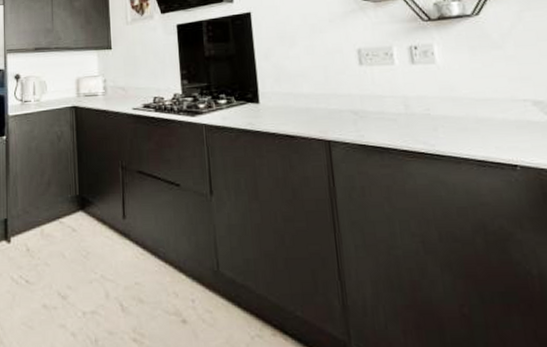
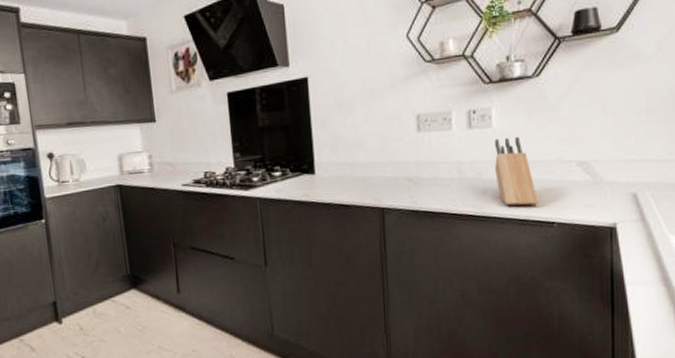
knife block: none [440,73,496,145] -> present [494,136,538,206]

